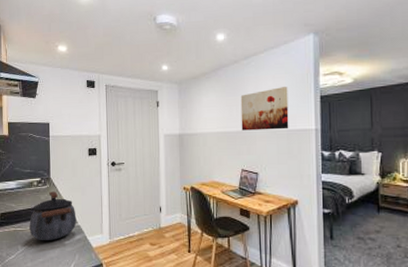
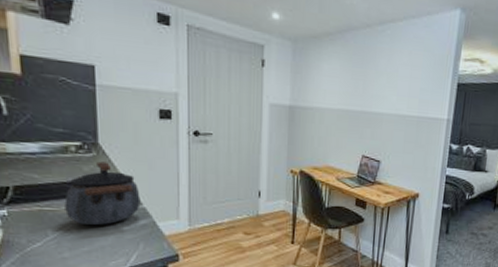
wall art: present [240,87,289,131] -> none [366,66,425,116]

